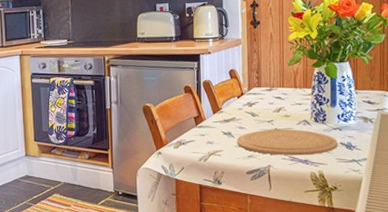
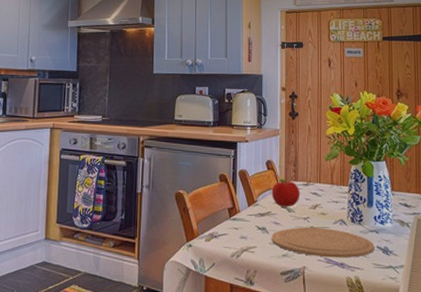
fruit: none [235,85,264,112] -> present [271,178,300,207]

